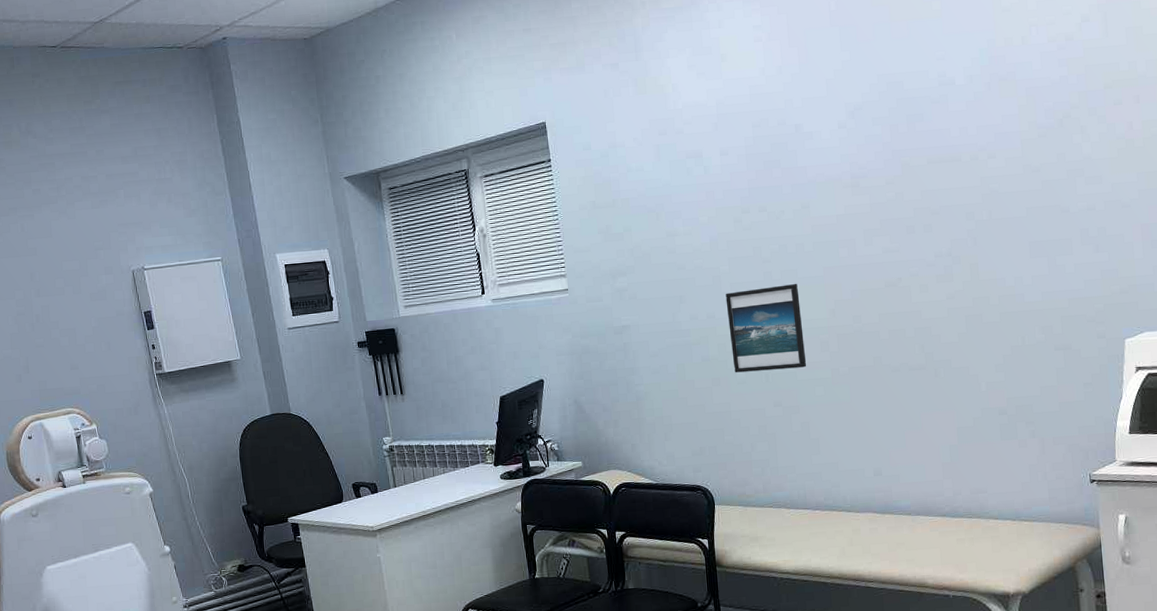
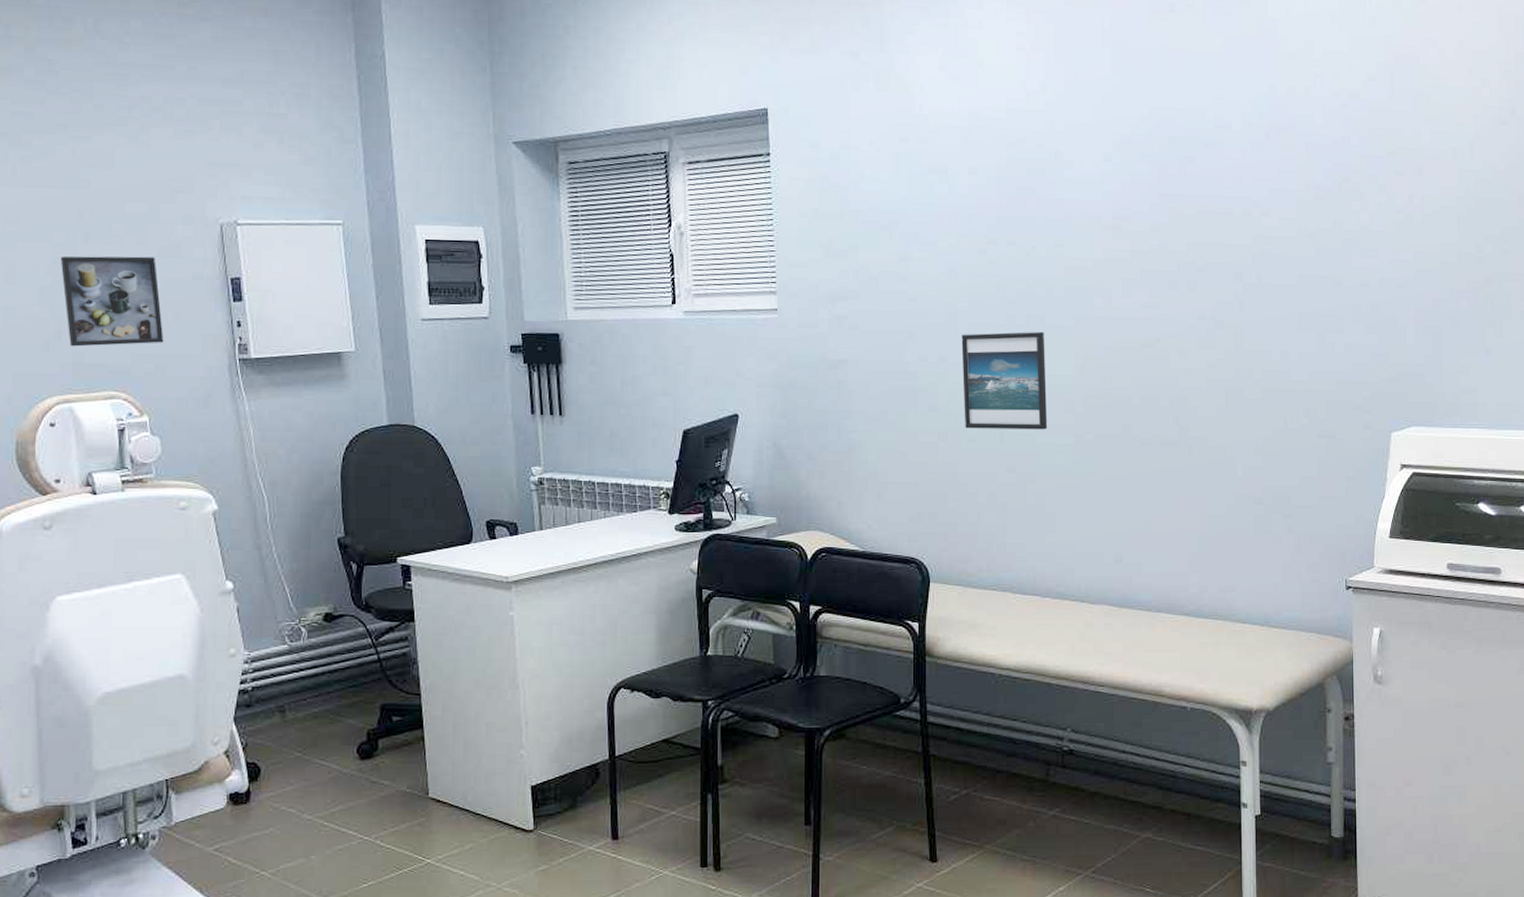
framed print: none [22,302,101,377] -> present [60,256,164,347]

